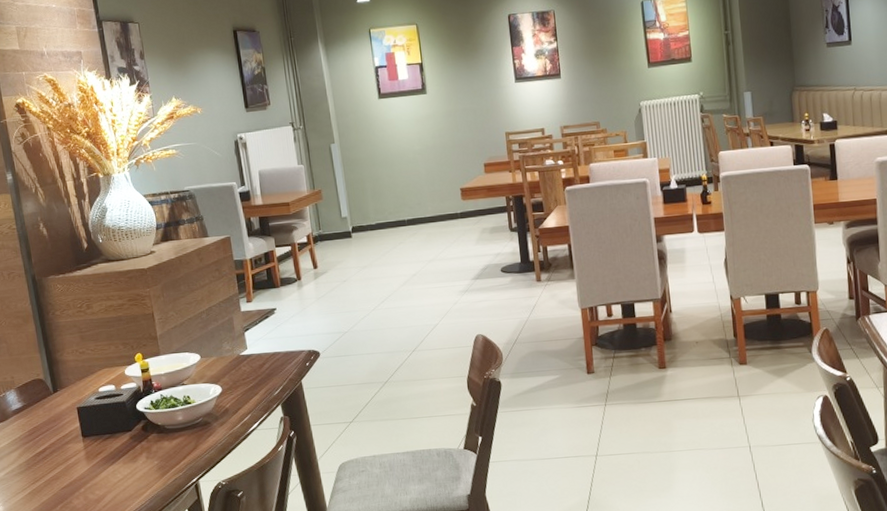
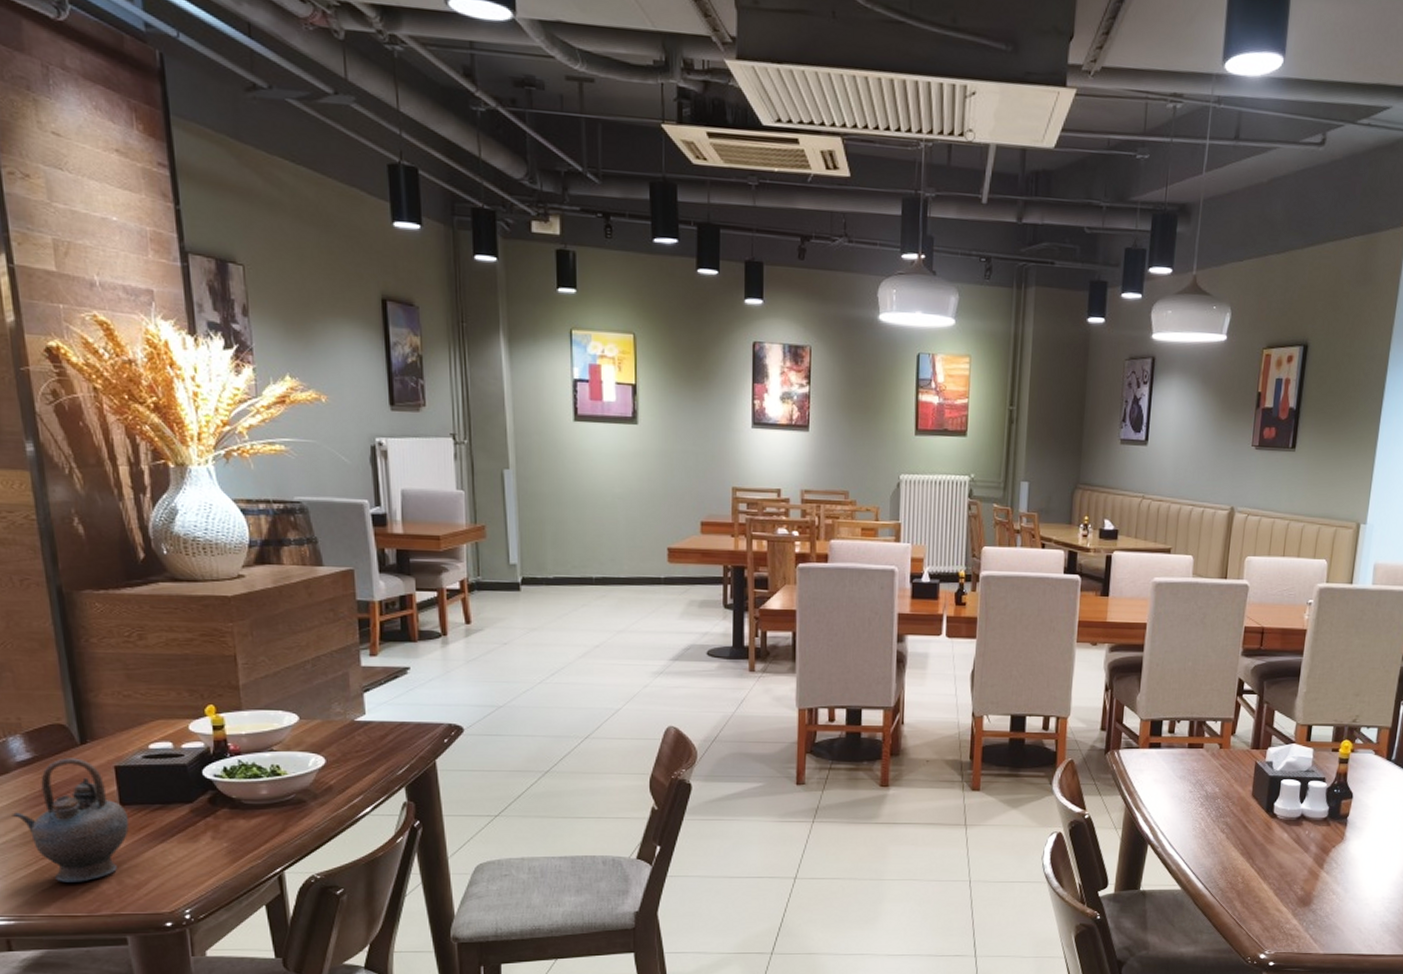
teapot: none [11,403,89,501] -> present [11,758,129,882]

